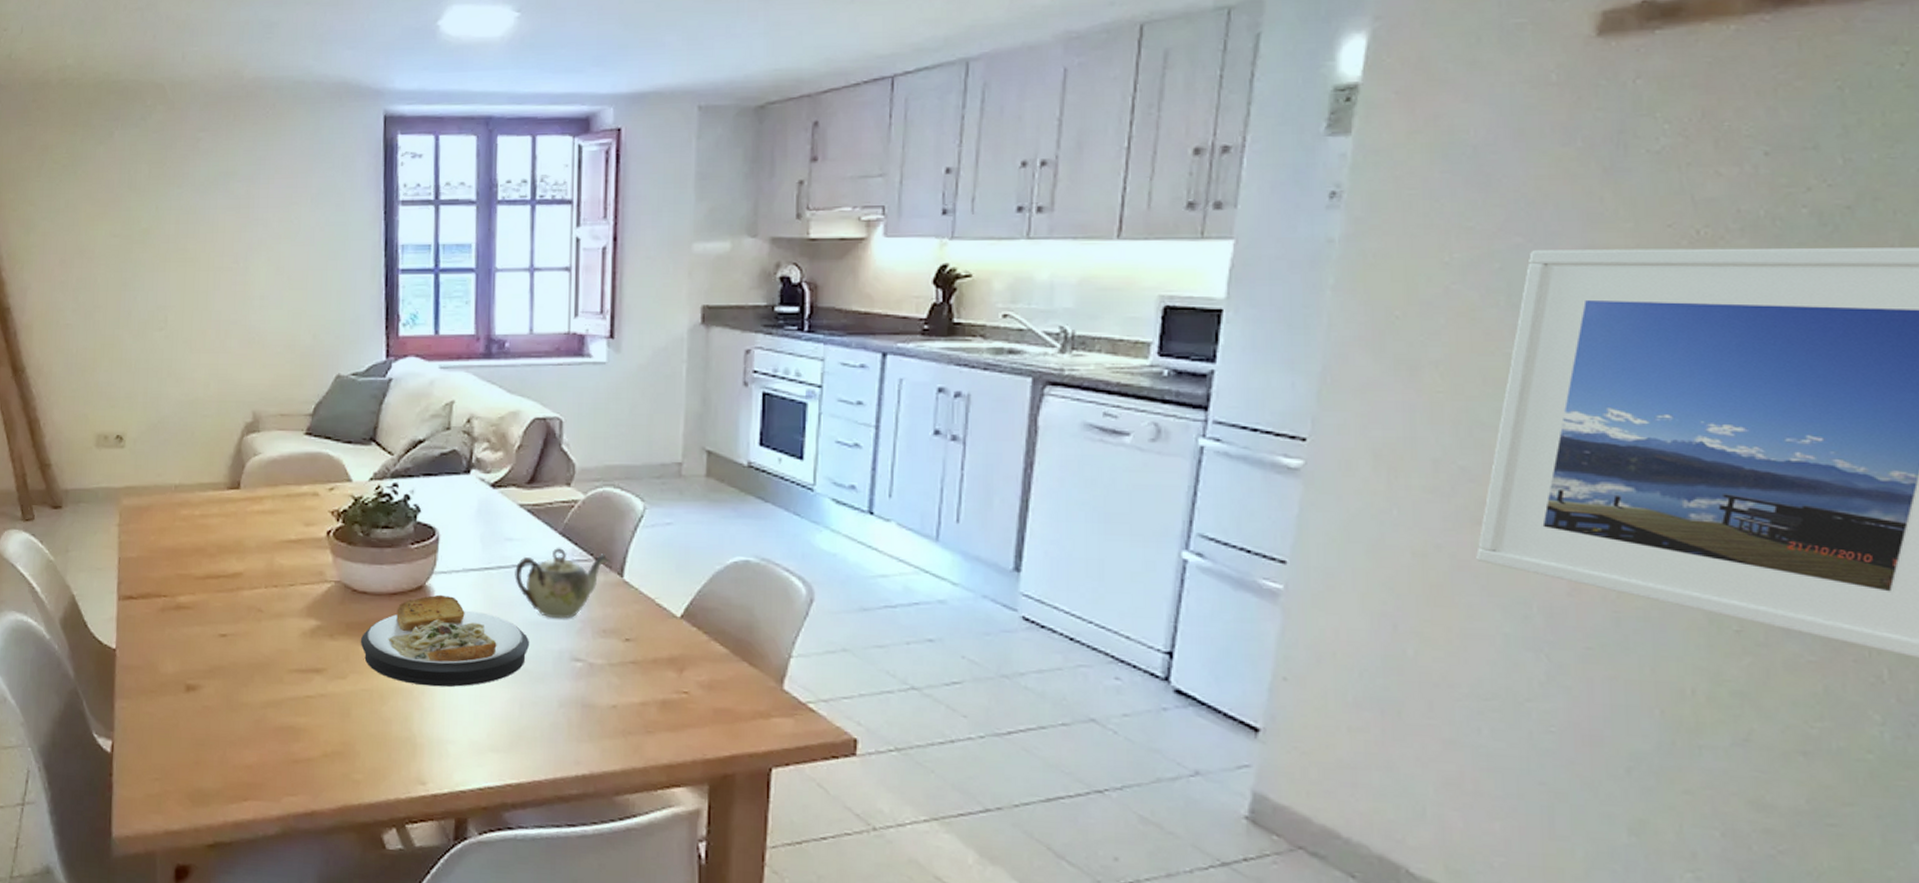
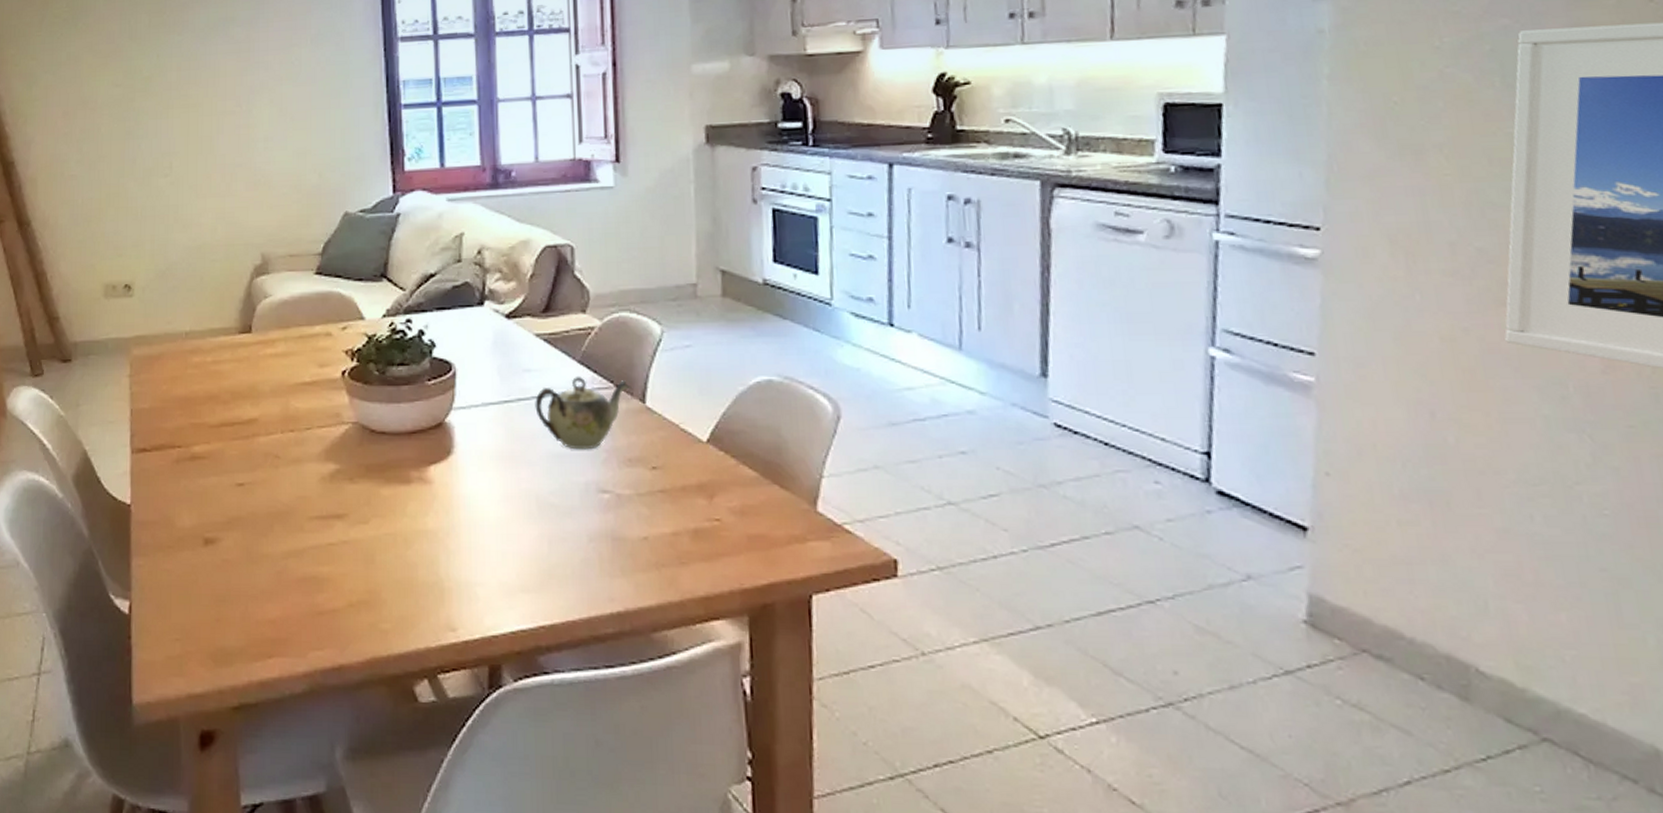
plate: present [360,594,529,687] -> none [381,431,554,527]

